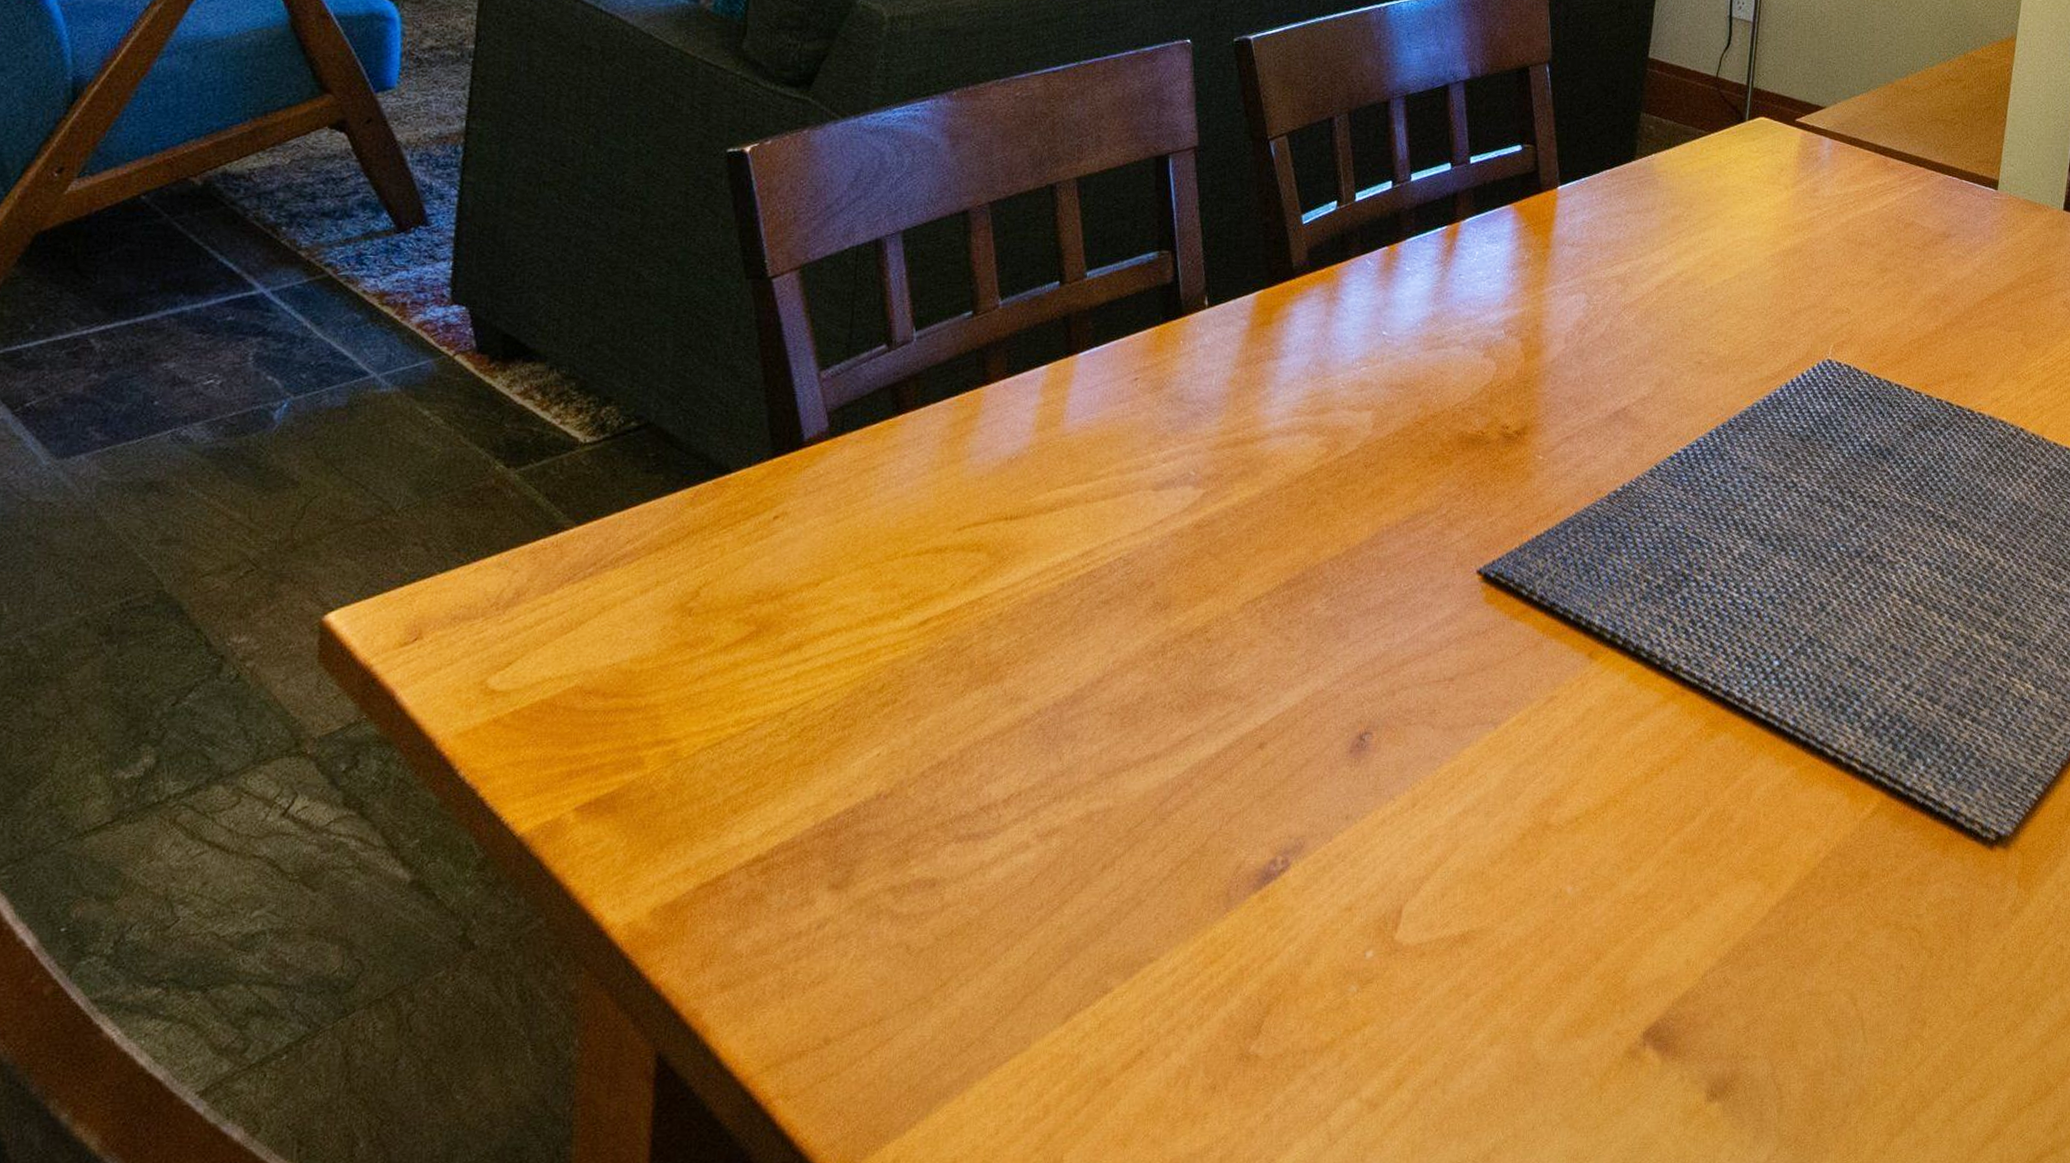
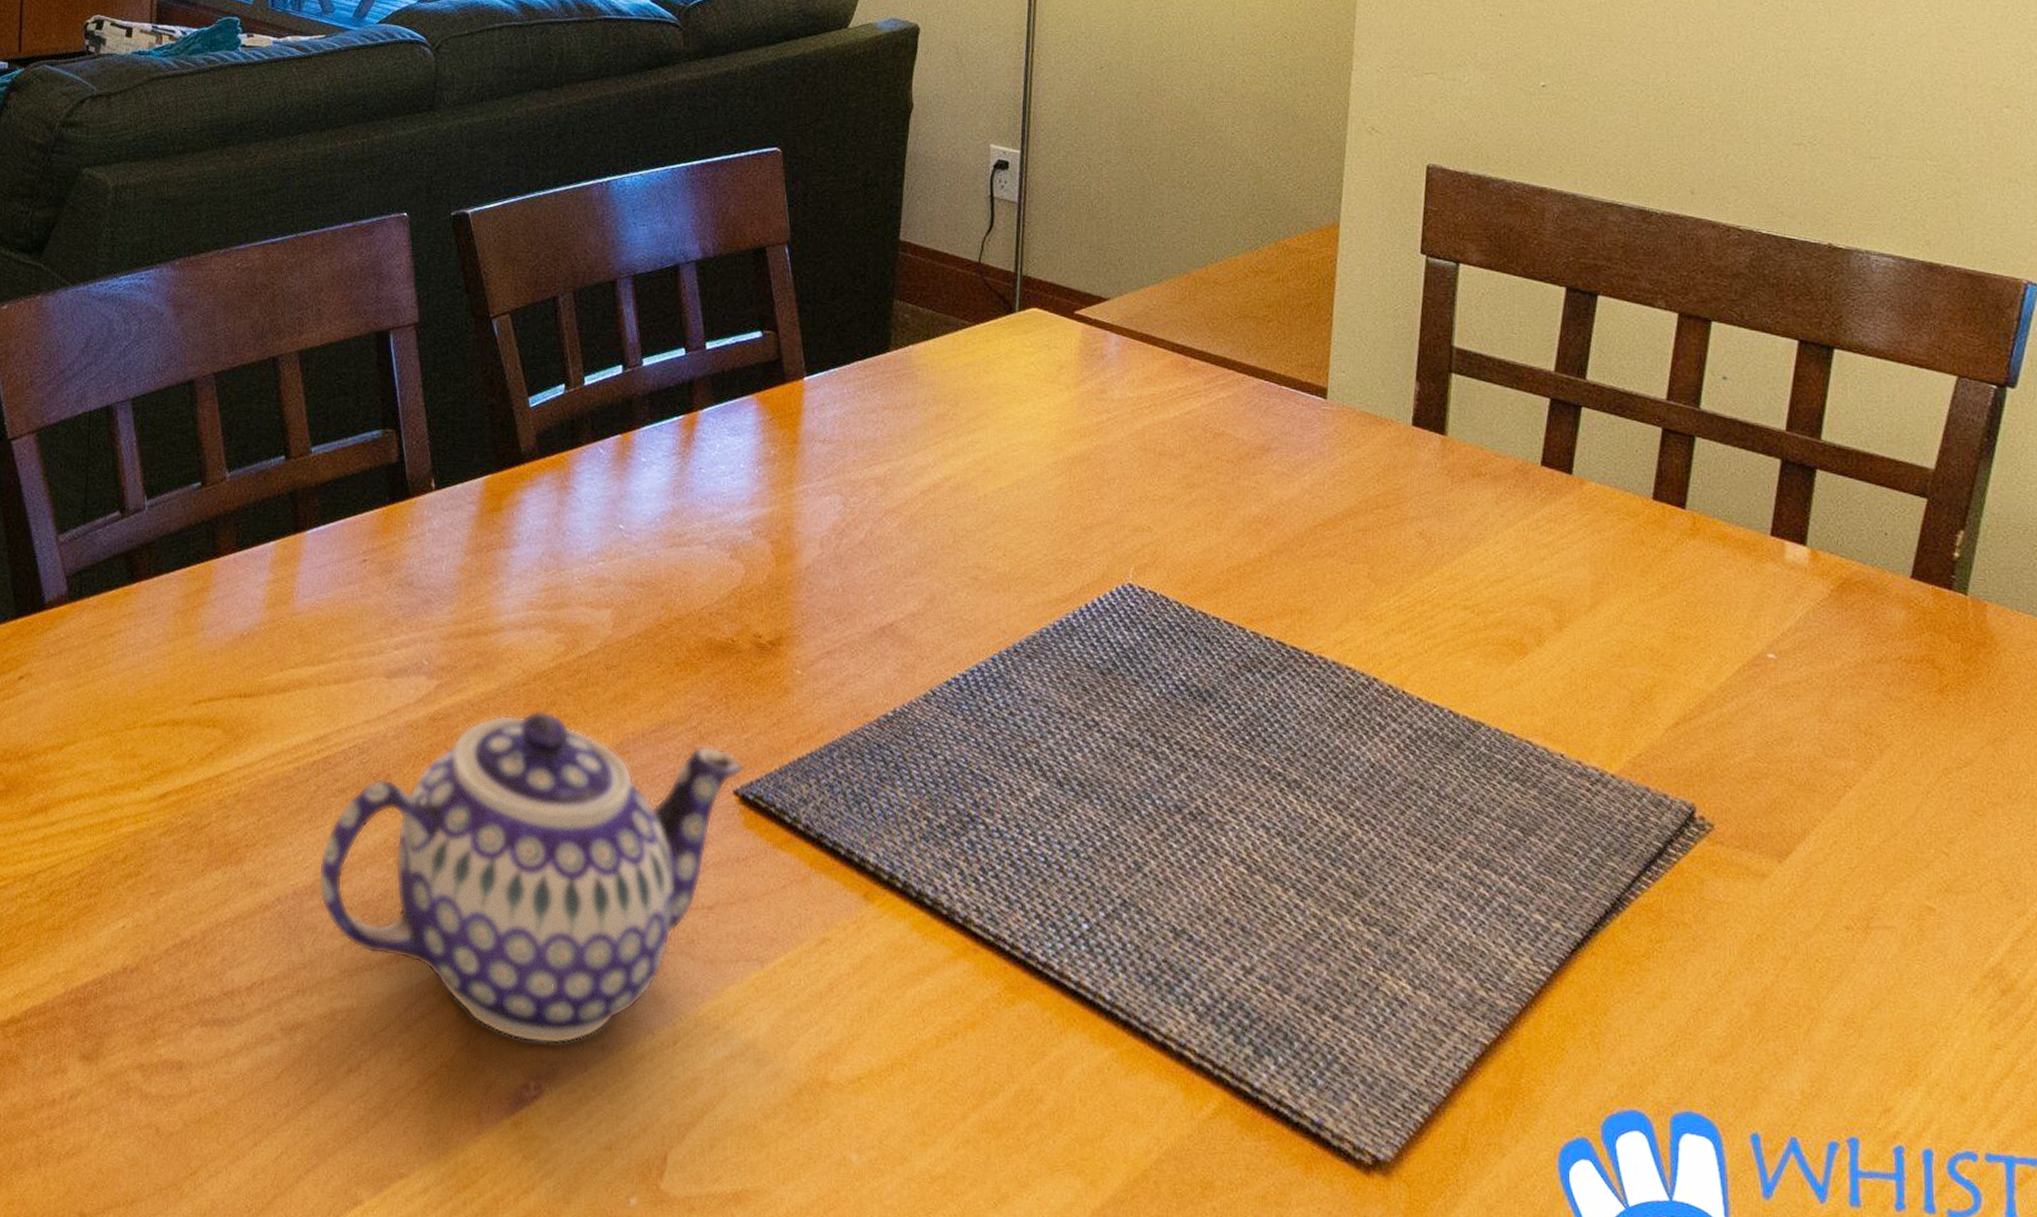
teapot: none [1079,511,1487,821] -> present [318,711,744,1045]

